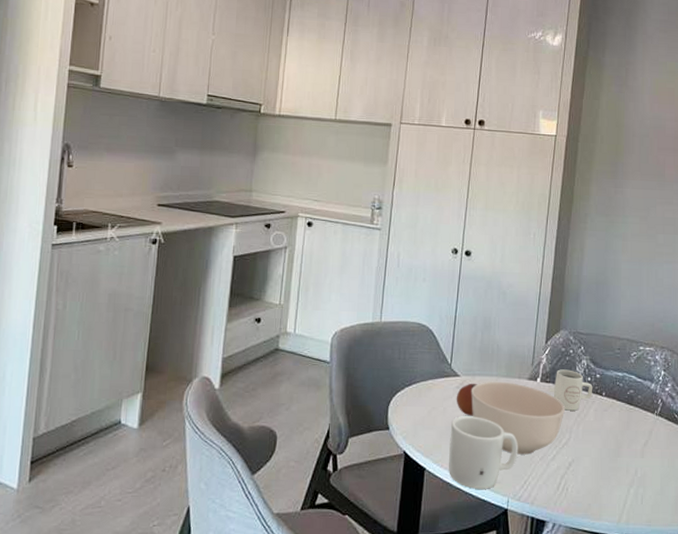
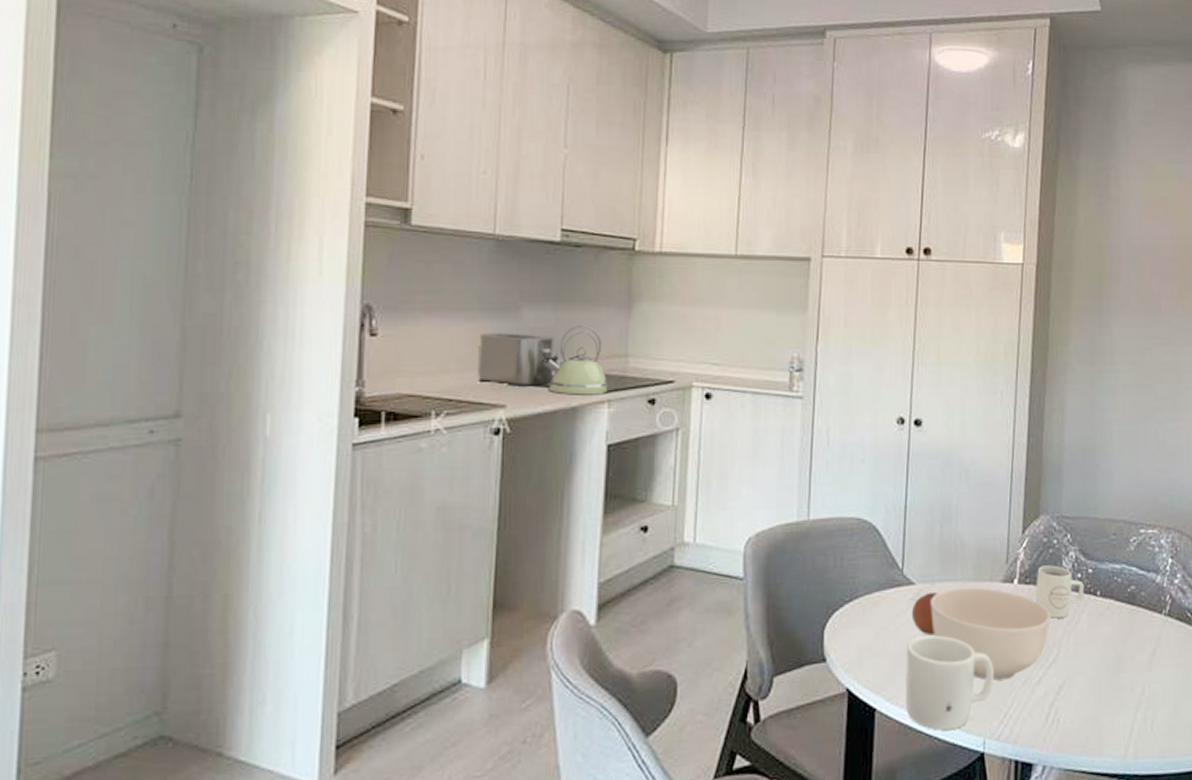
toaster: none [142,169,199,211] -> present [478,333,555,388]
kettle: none [190,166,237,219] -> present [543,325,610,395]

